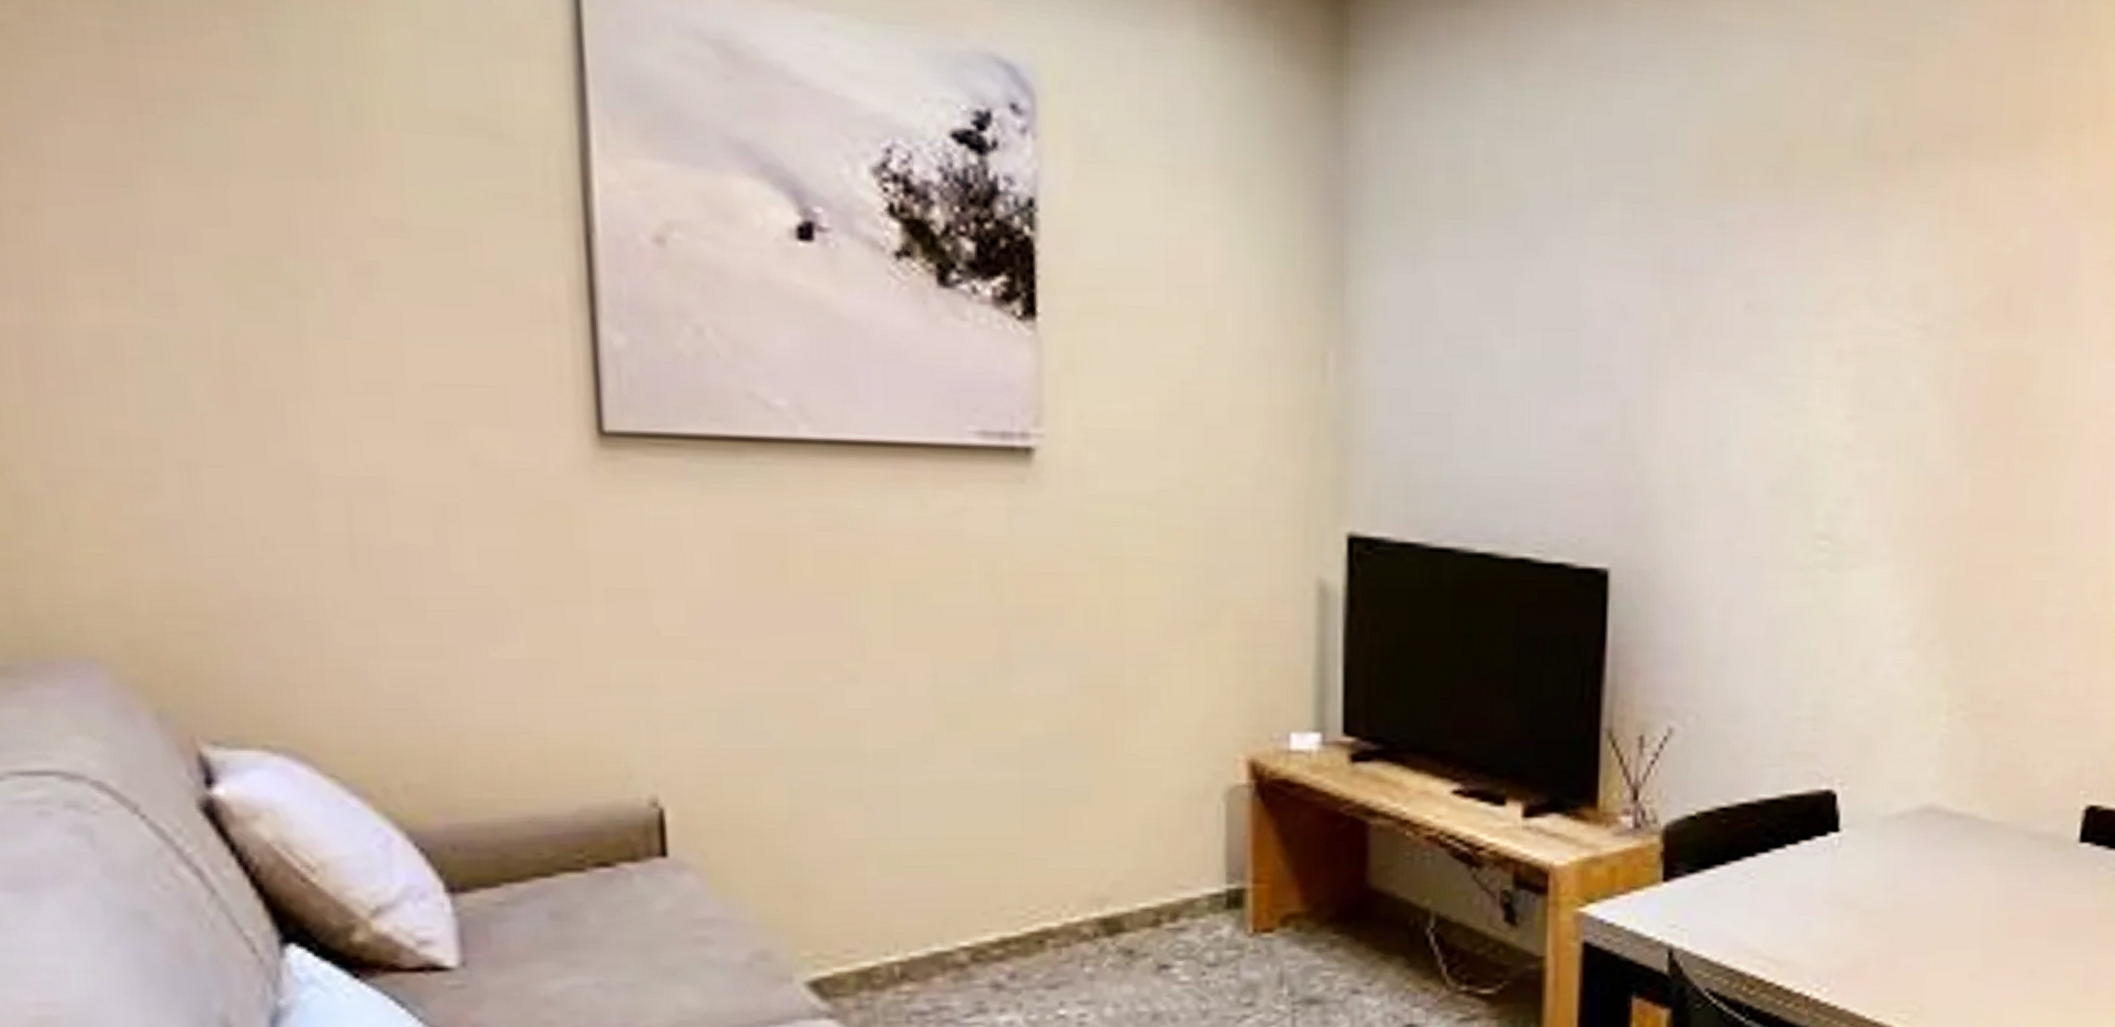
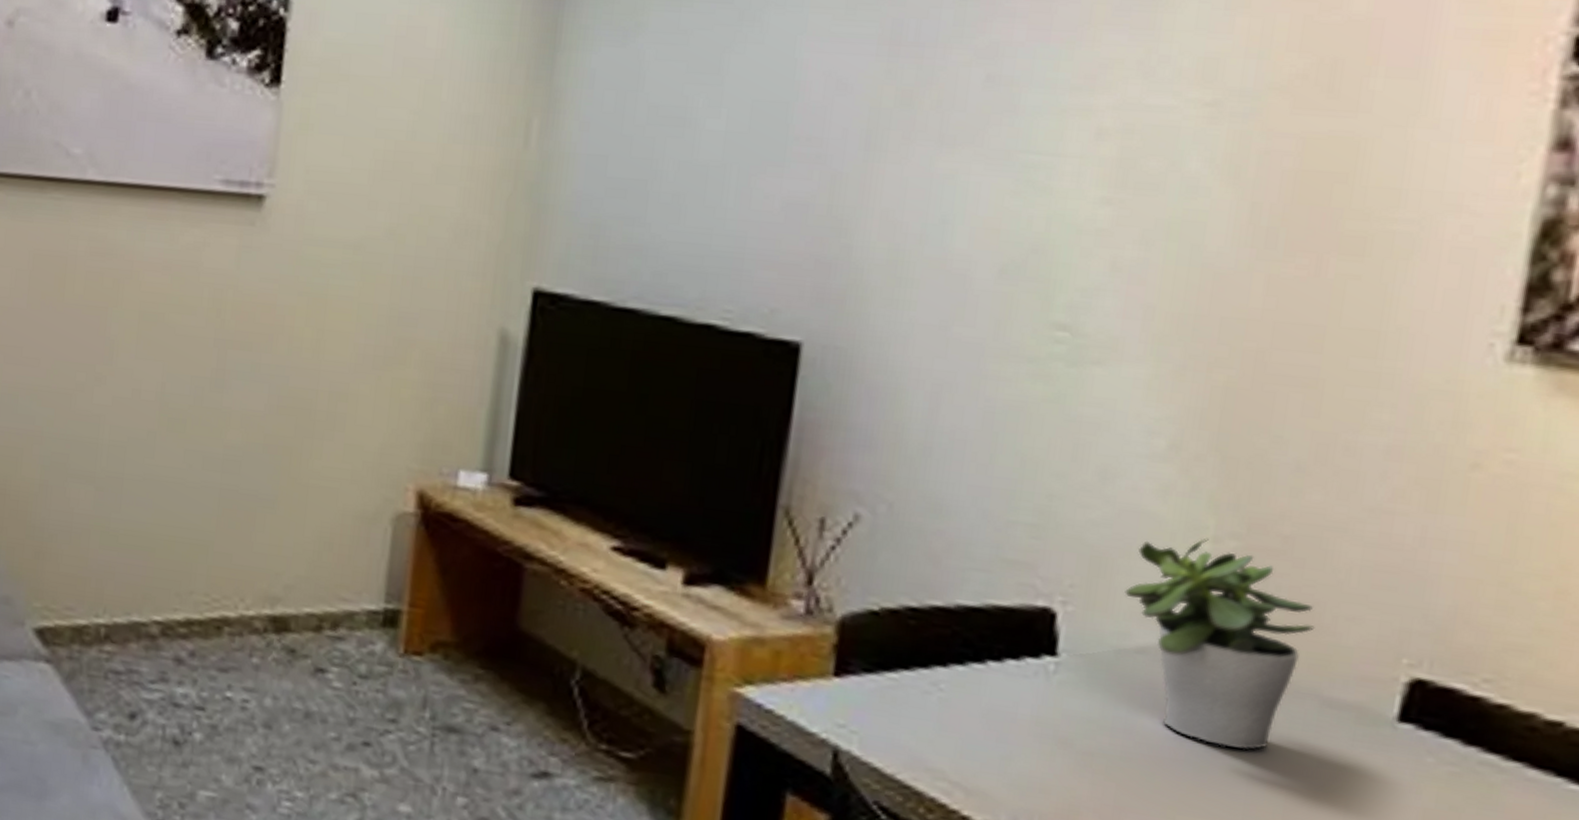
potted plant: none [1886,711,2021,887] -> present [1125,537,1315,751]

